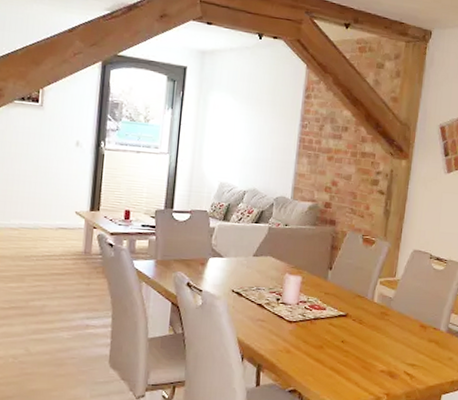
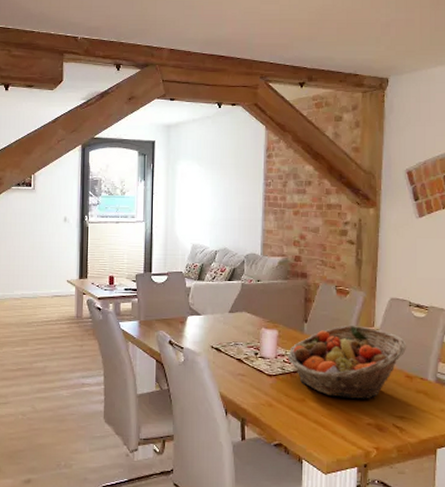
fruit basket: none [308,275,425,347] -> present [287,326,407,399]

